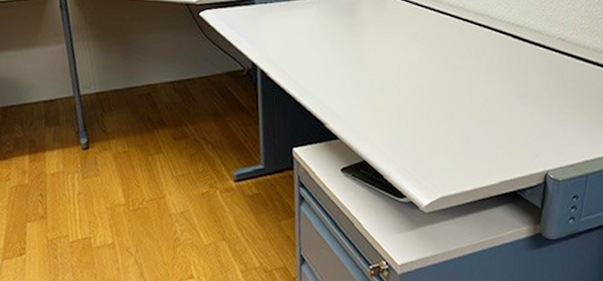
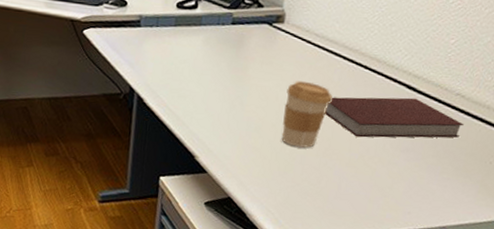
coffee cup: none [403,40,446,105] -> present [281,81,333,148]
notebook: none [442,46,570,88] -> present [325,97,464,138]

